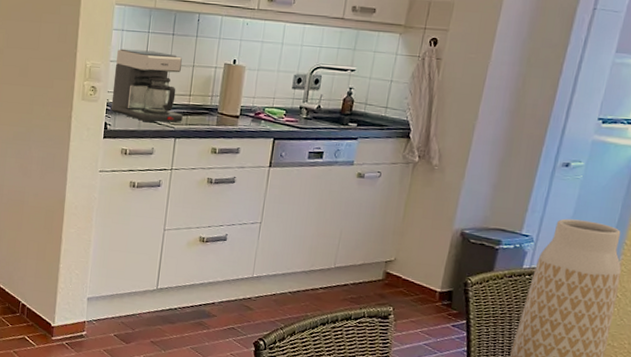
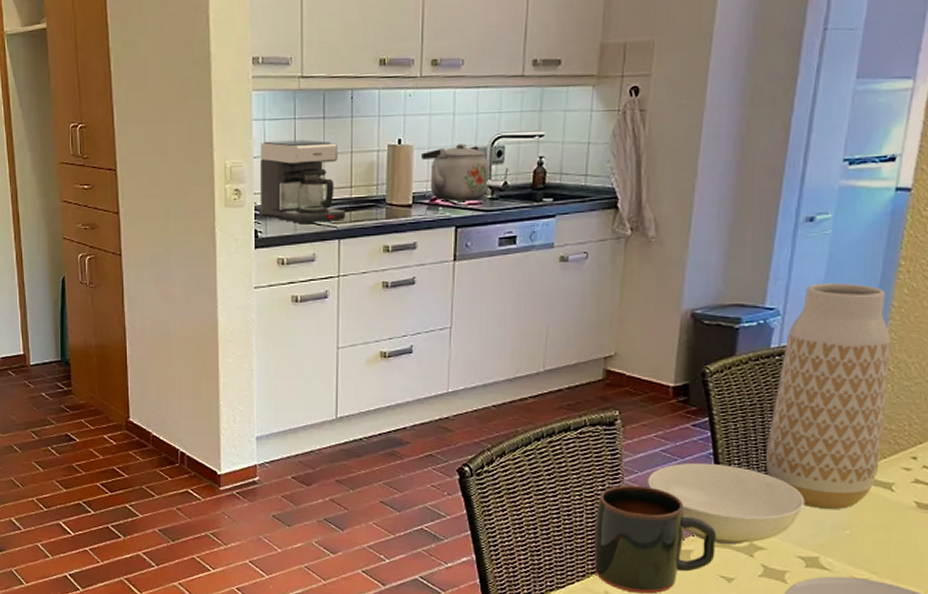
kettle: none [251,69,307,119] -> present [422,144,488,201]

